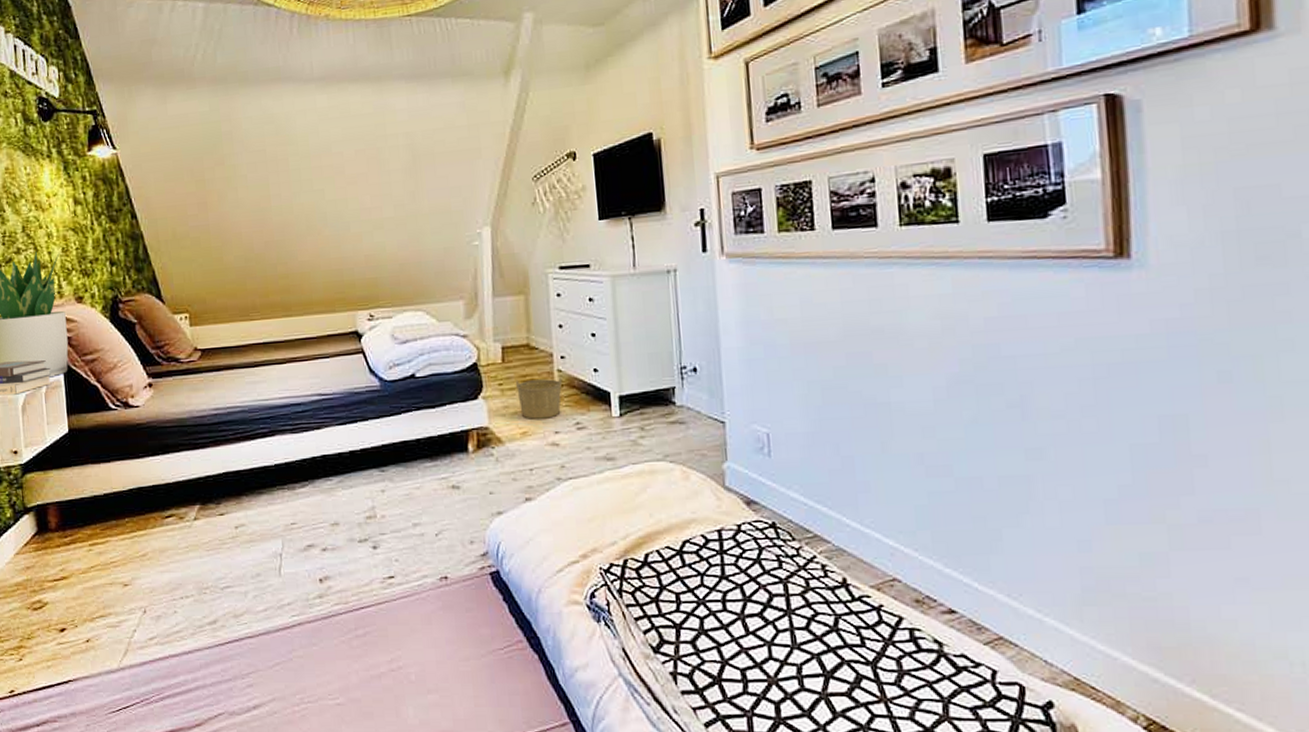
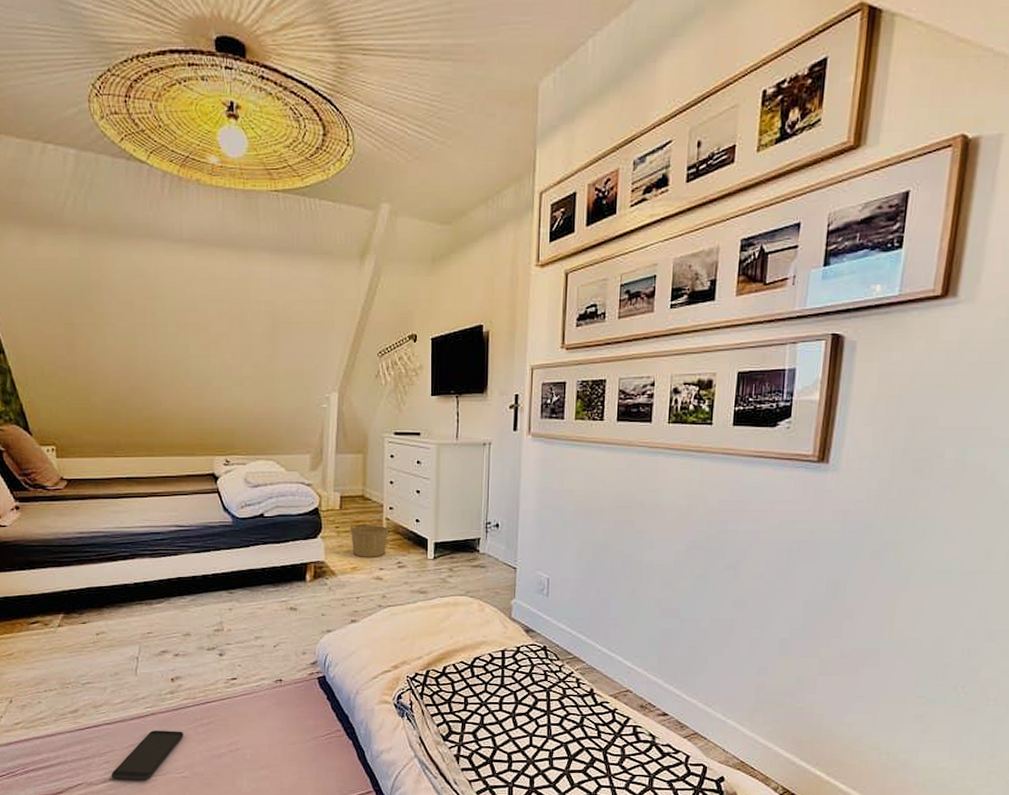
mobile phone: none [256,645,336,708] -> present [112,730,184,780]

